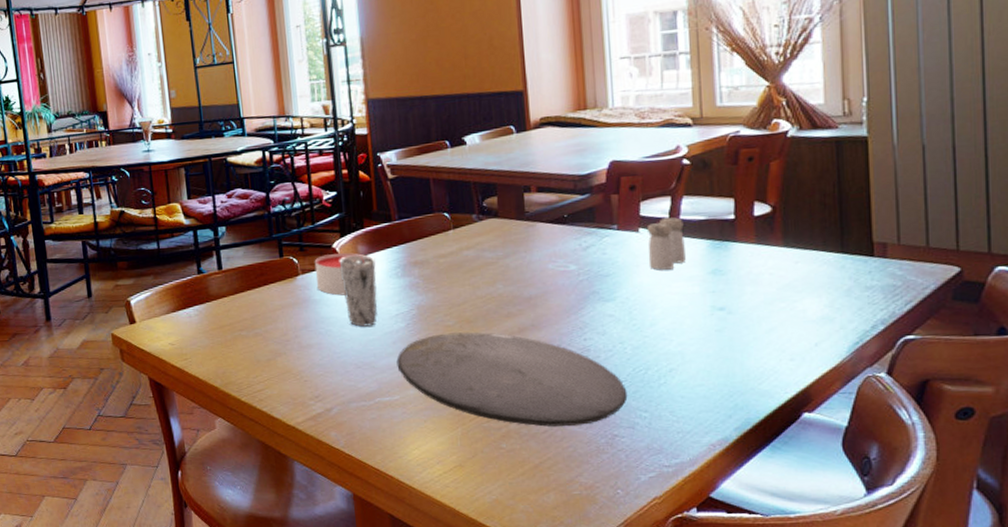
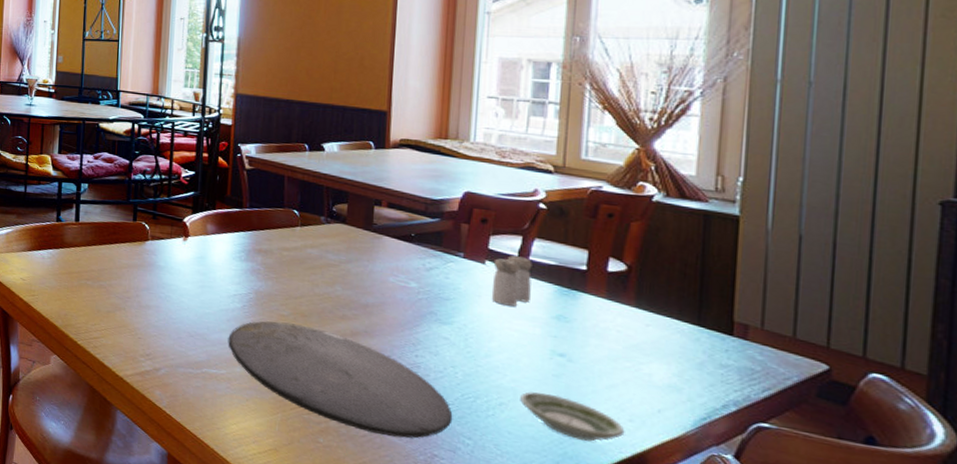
candle: present [314,252,369,296] -> none [163,226,217,267]
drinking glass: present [339,255,378,327] -> none [187,232,223,301]
saucer: none [688,349,788,389] -> present [520,392,625,442]

